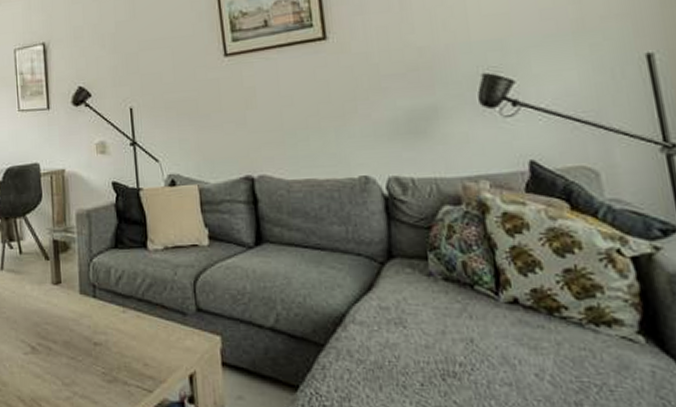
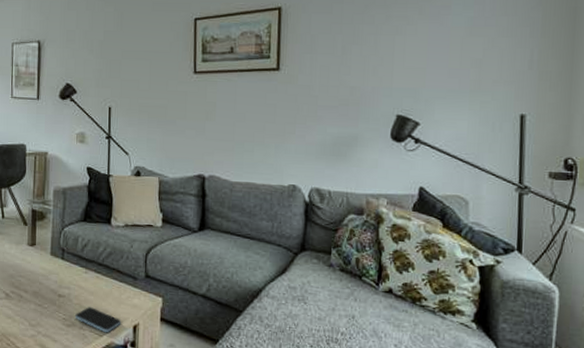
smartphone: none [117,355,174,388] -> present [75,307,122,333]

